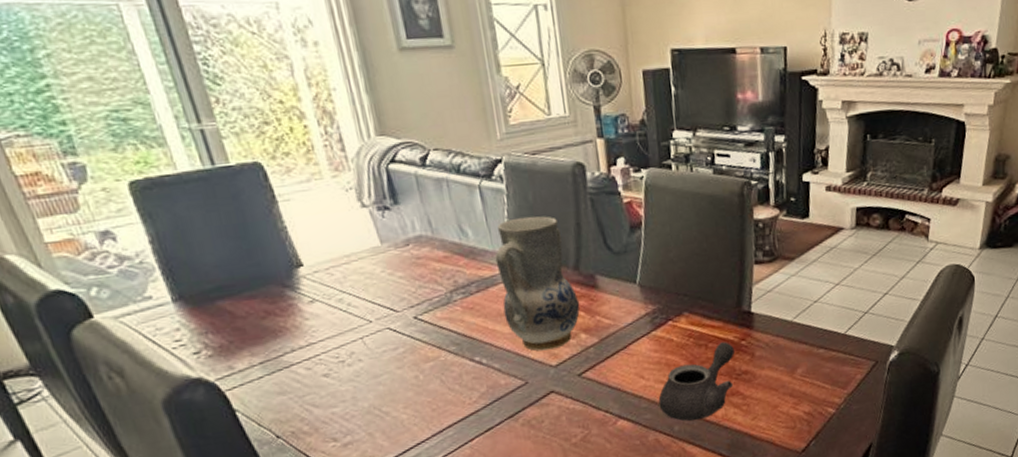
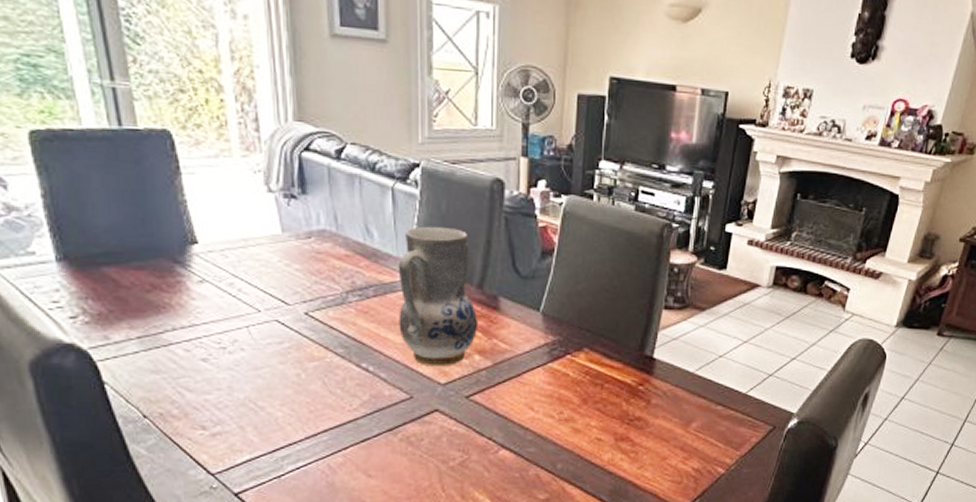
teapot: present [658,342,735,421] -> none [545,384,630,461]

